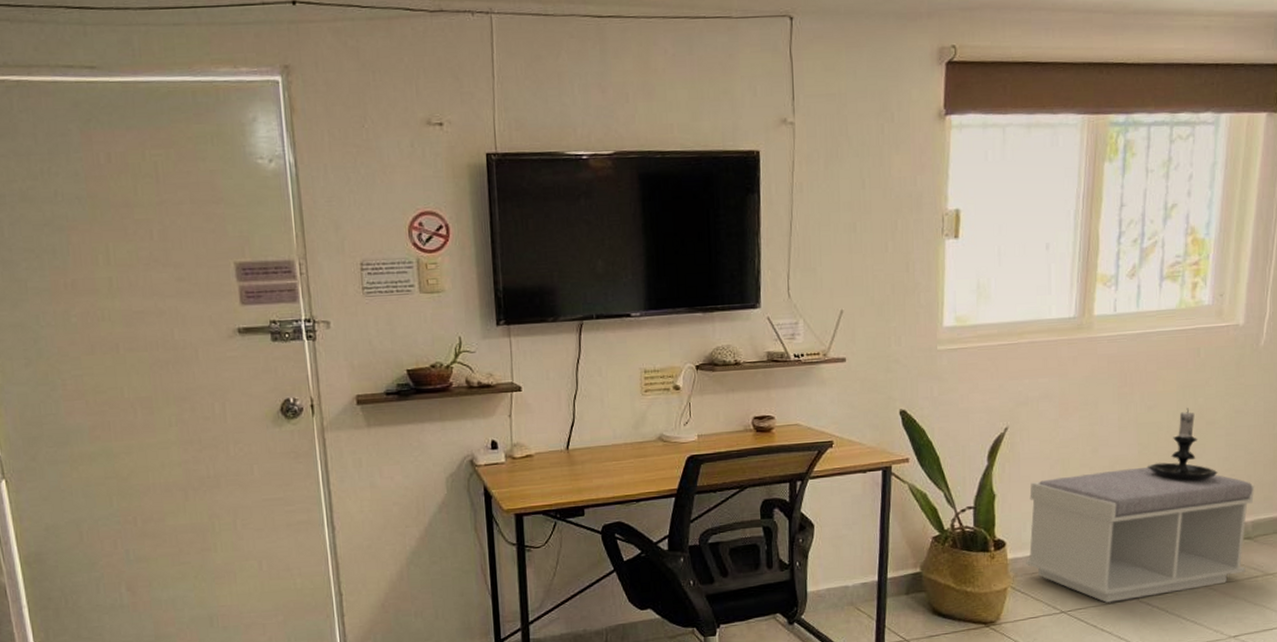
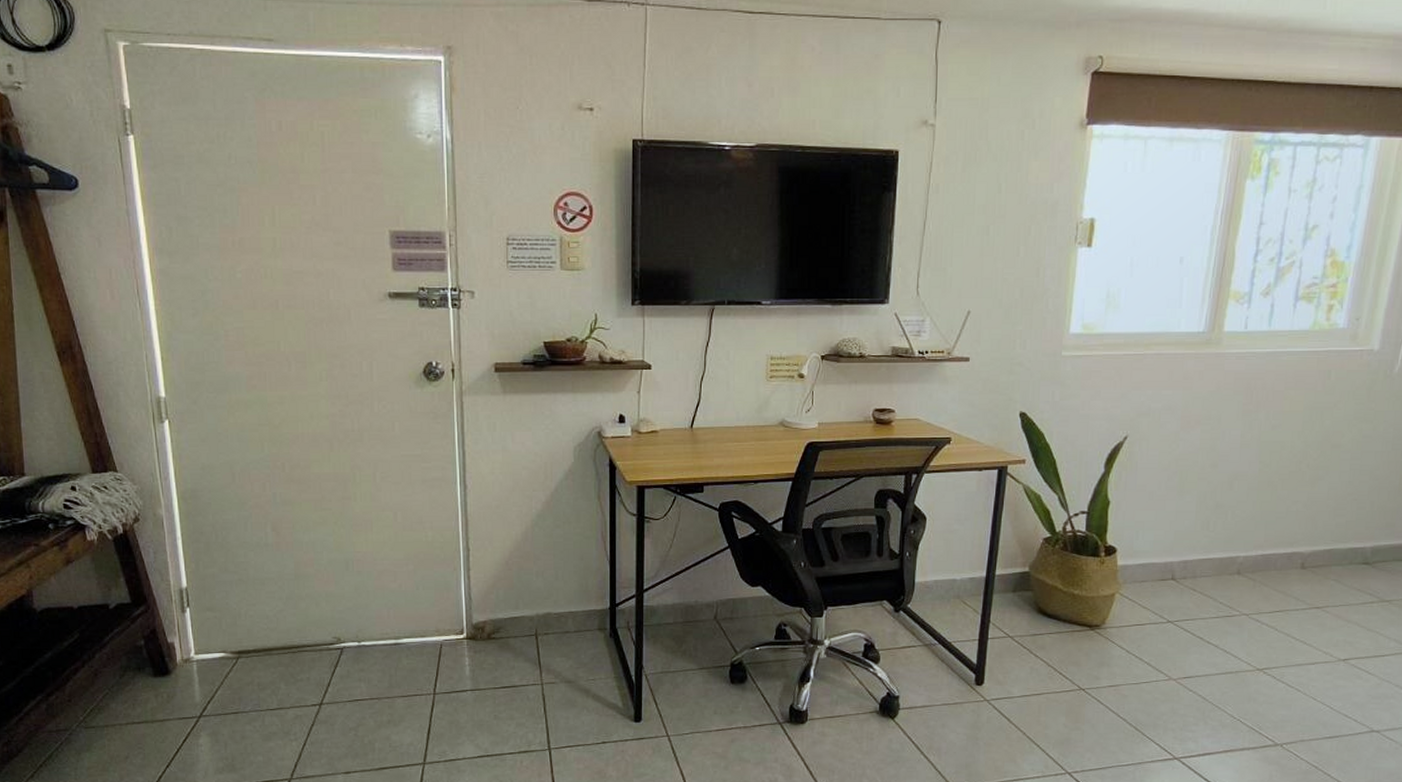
bench: present [1026,466,1255,603] -> none [1136,485,1378,616]
candle holder: present [1147,408,1218,481] -> none [1266,429,1340,503]

